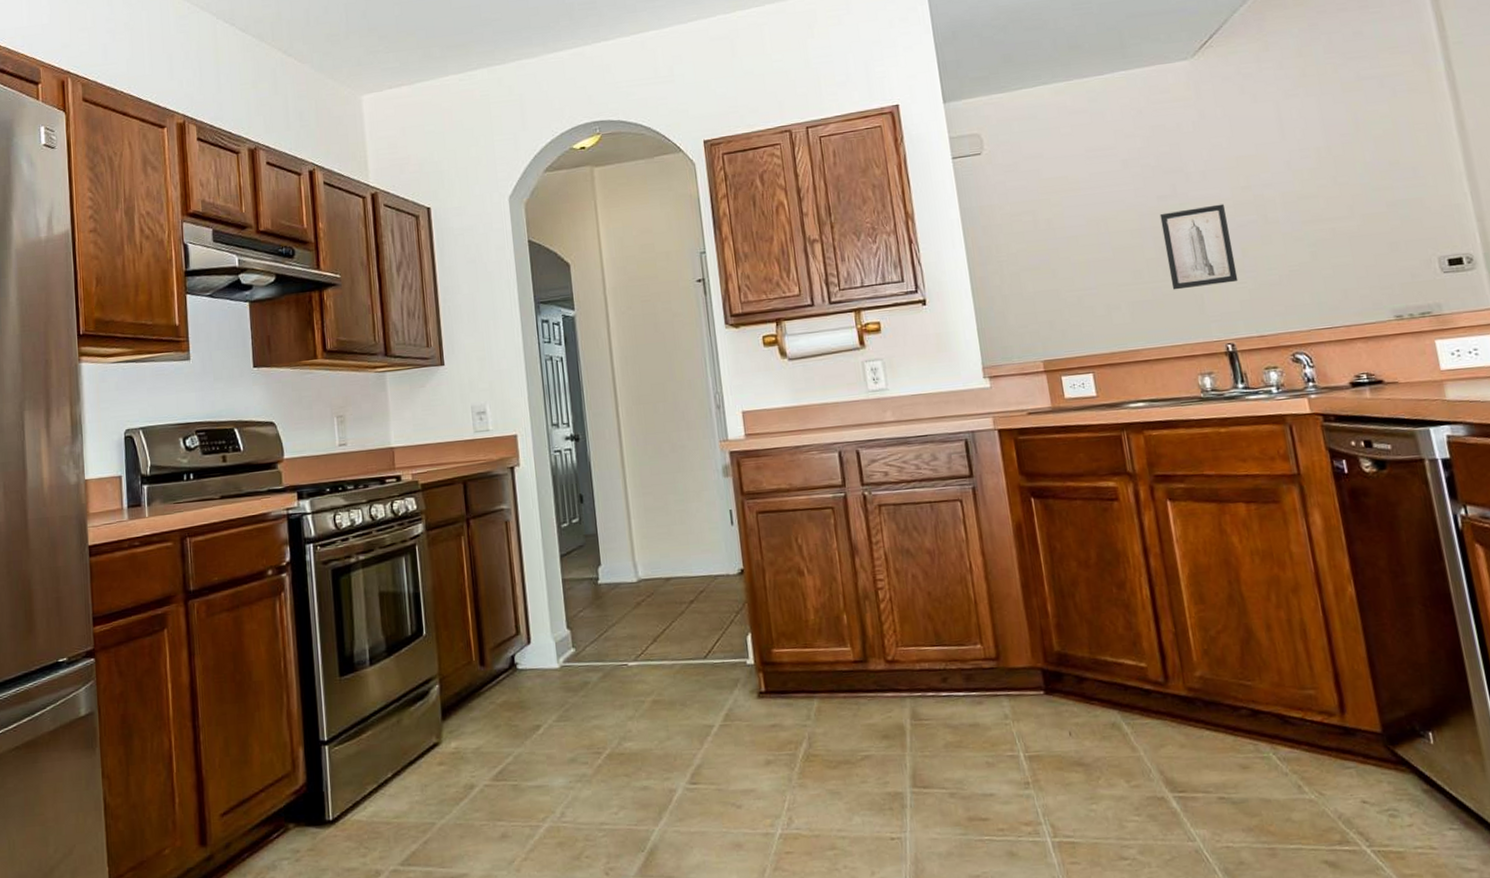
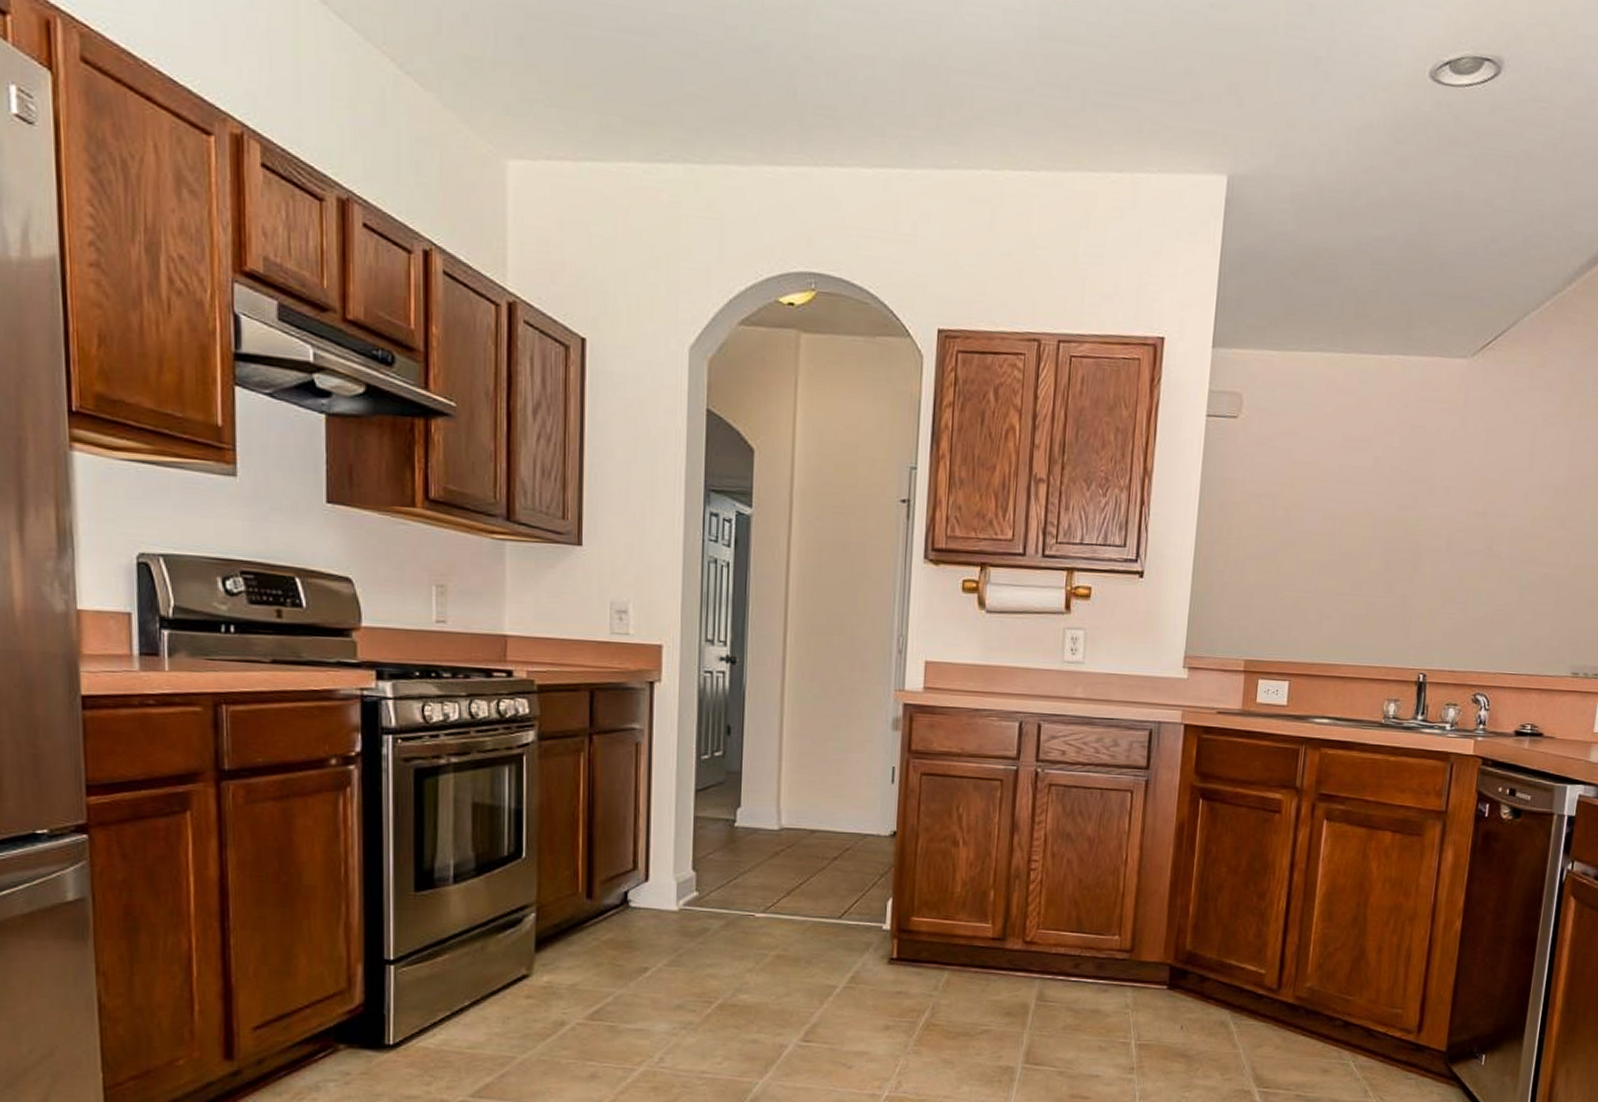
wall art: present [1159,204,1239,290] -> none [1385,524,1457,612]

